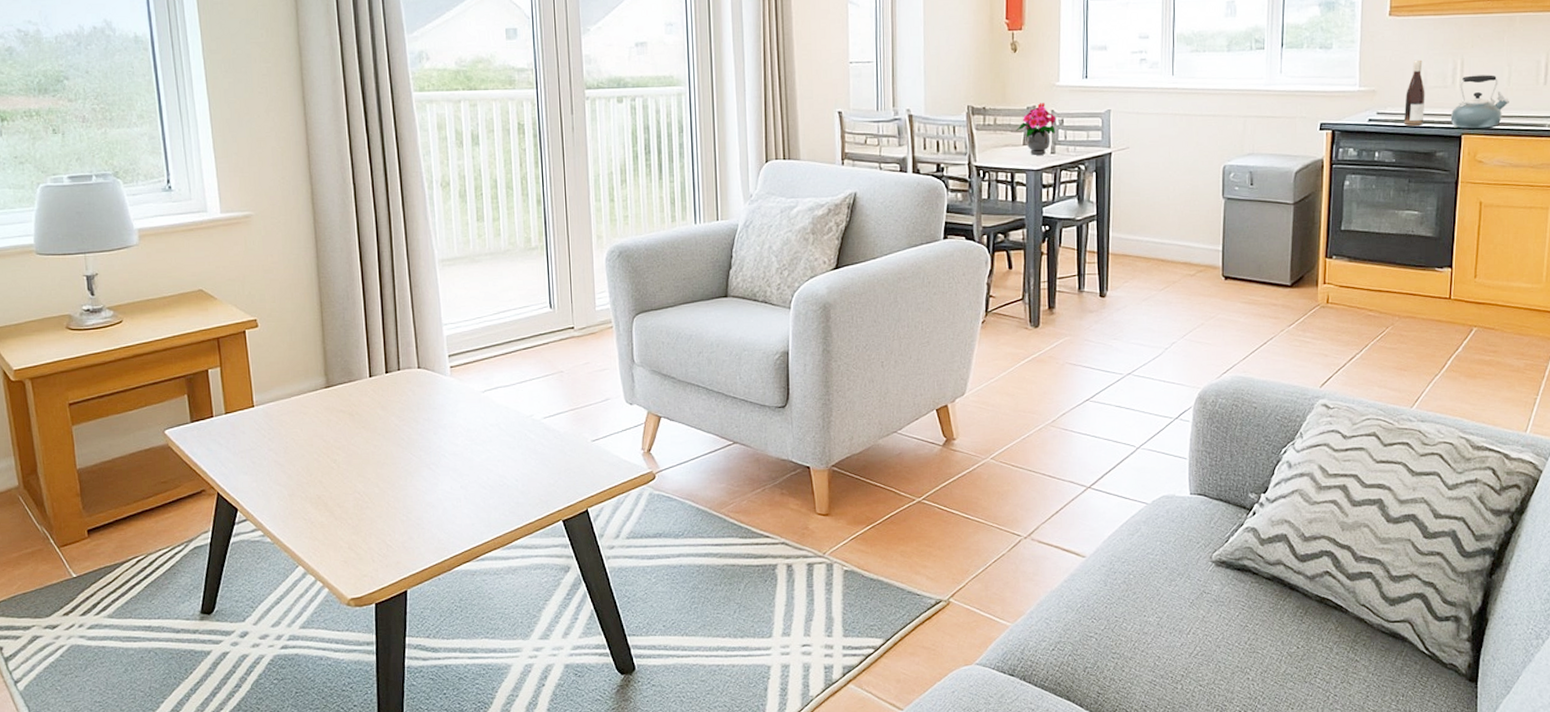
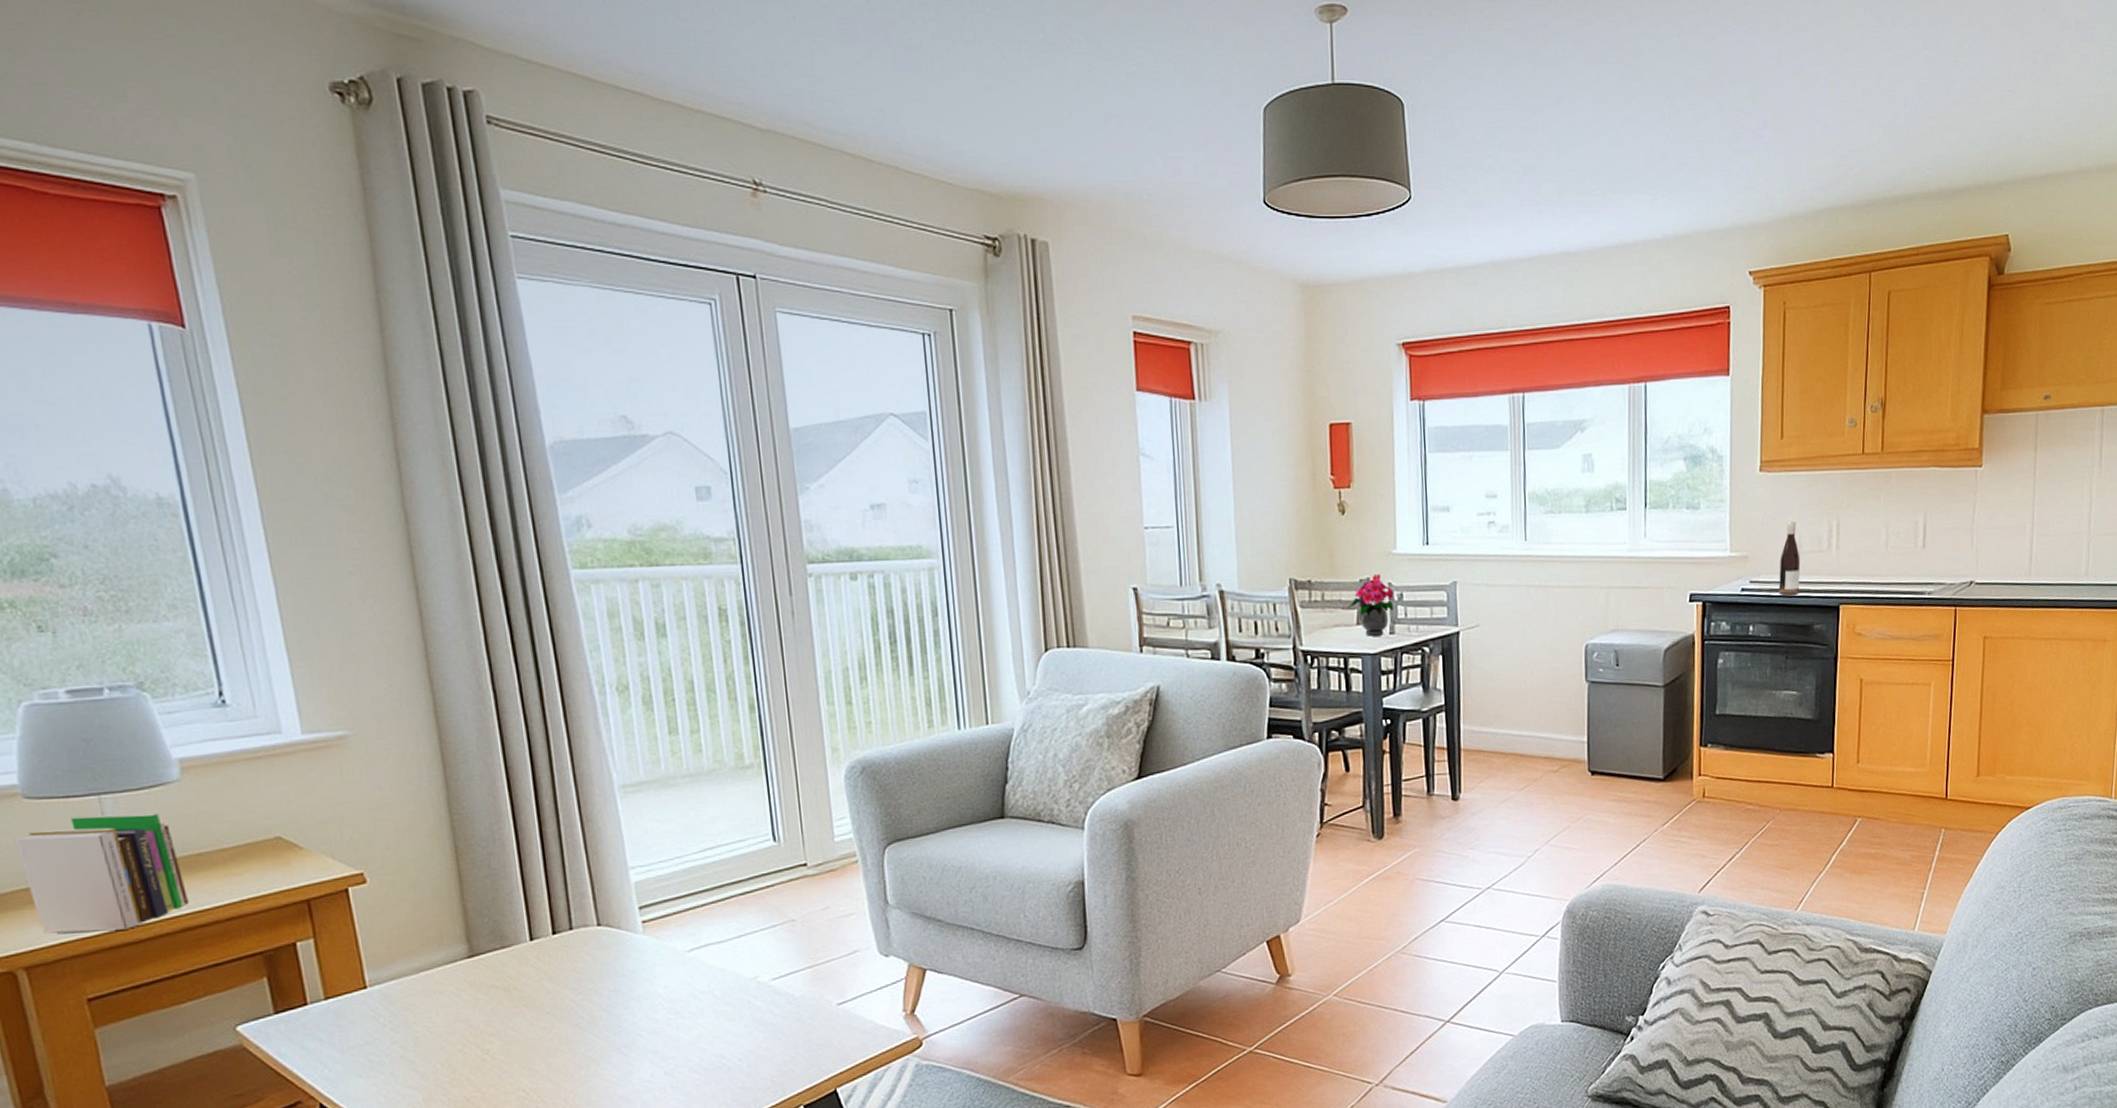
books: none [29,268,138,355] -> present [14,813,188,934]
kettle: present [1450,75,1509,130] -> none [1827,537,1888,599]

